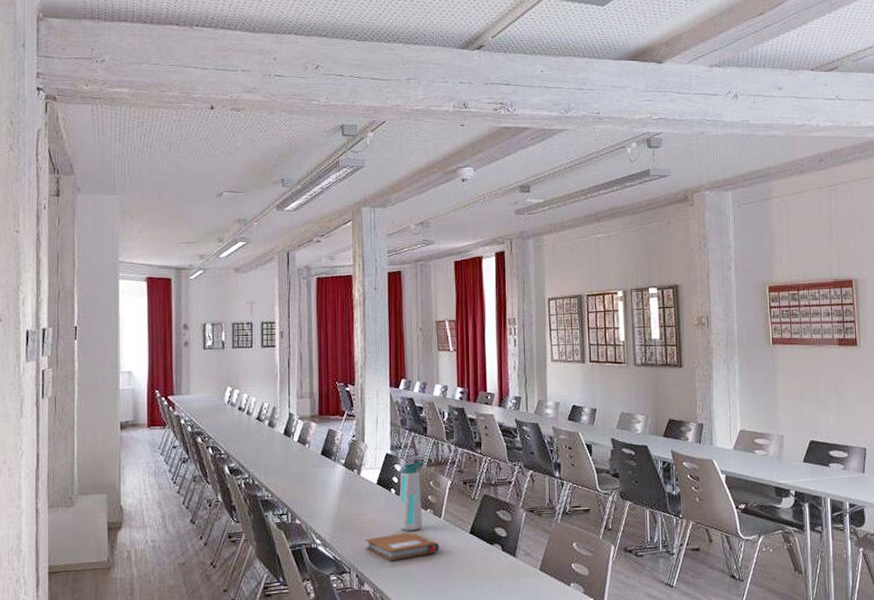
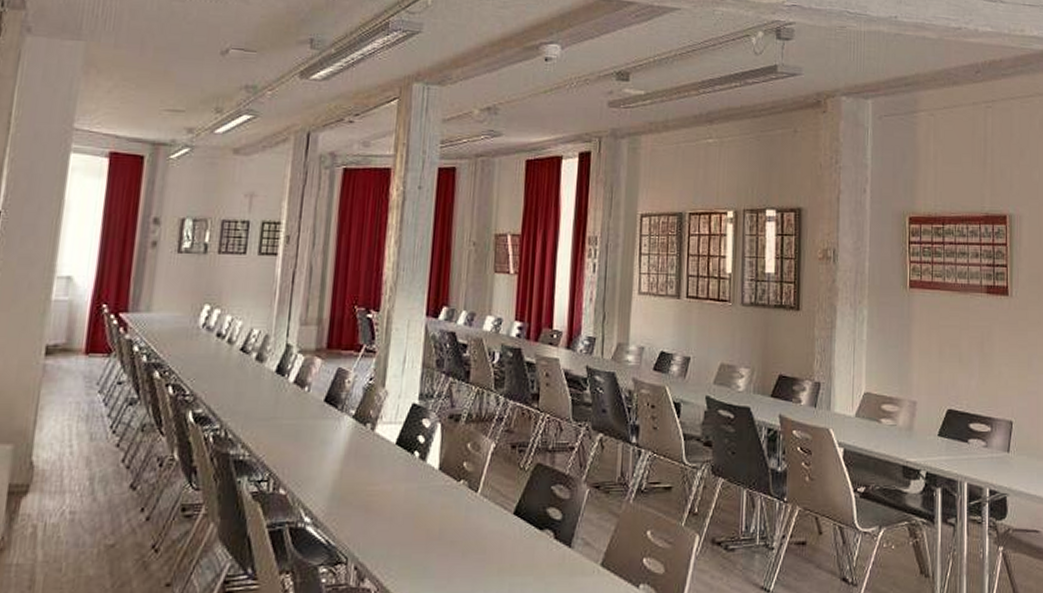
notebook: present [365,532,439,560] -> none [371,510,471,548]
water bottle: present [399,460,424,531] -> none [421,414,461,508]

